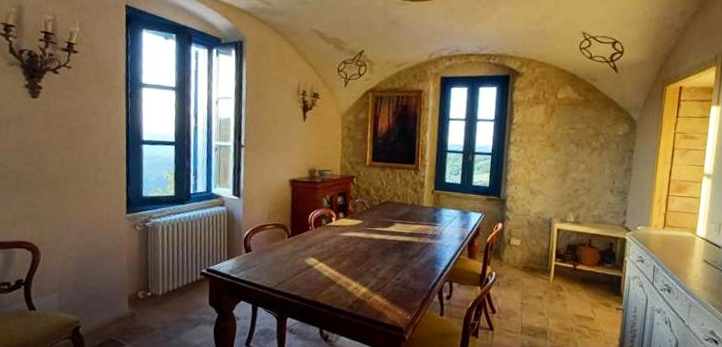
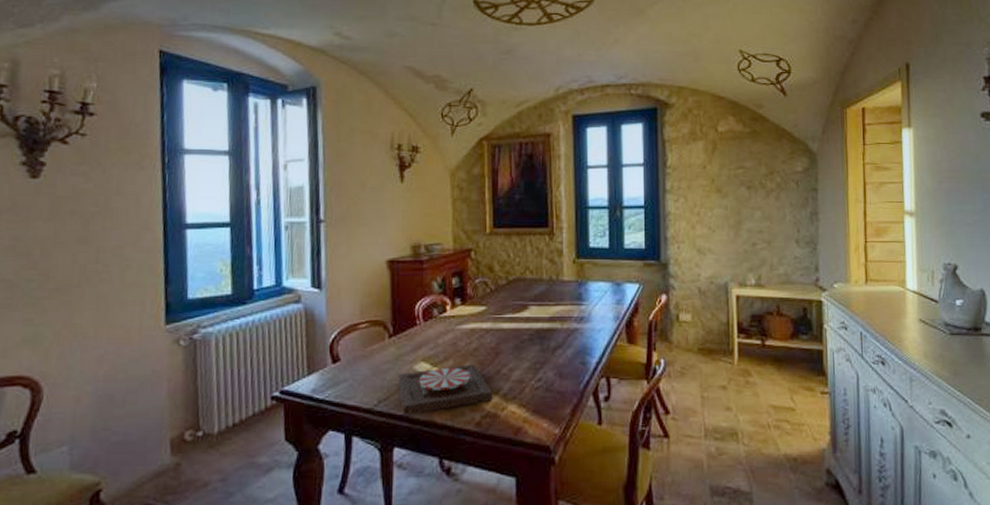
plate: none [293,262,363,296] -> present [398,364,493,416]

